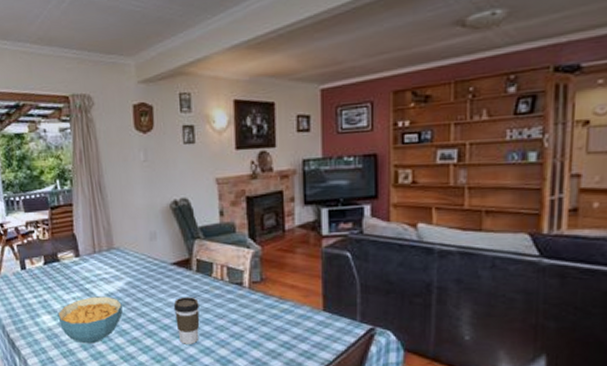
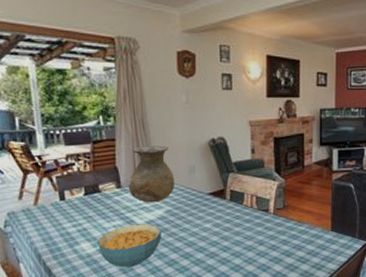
vase: none [86,210,136,273] -> present [128,146,175,203]
coffee cup: present [173,297,200,344] -> none [208,222,231,263]

